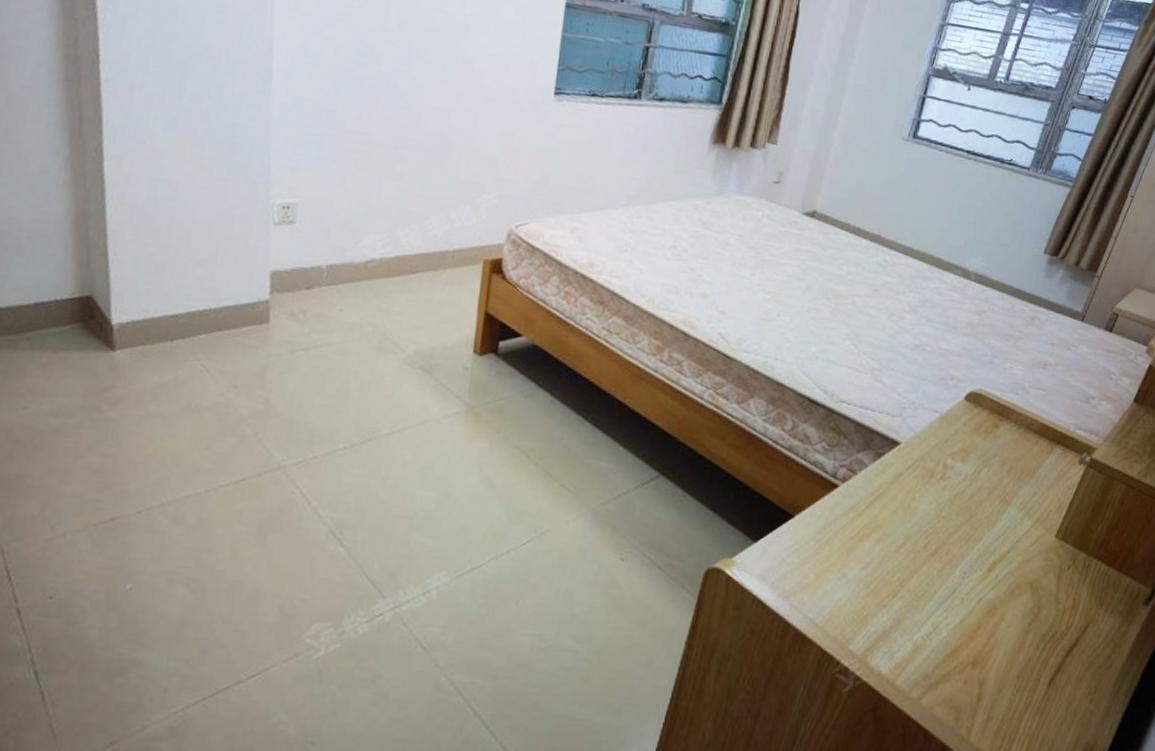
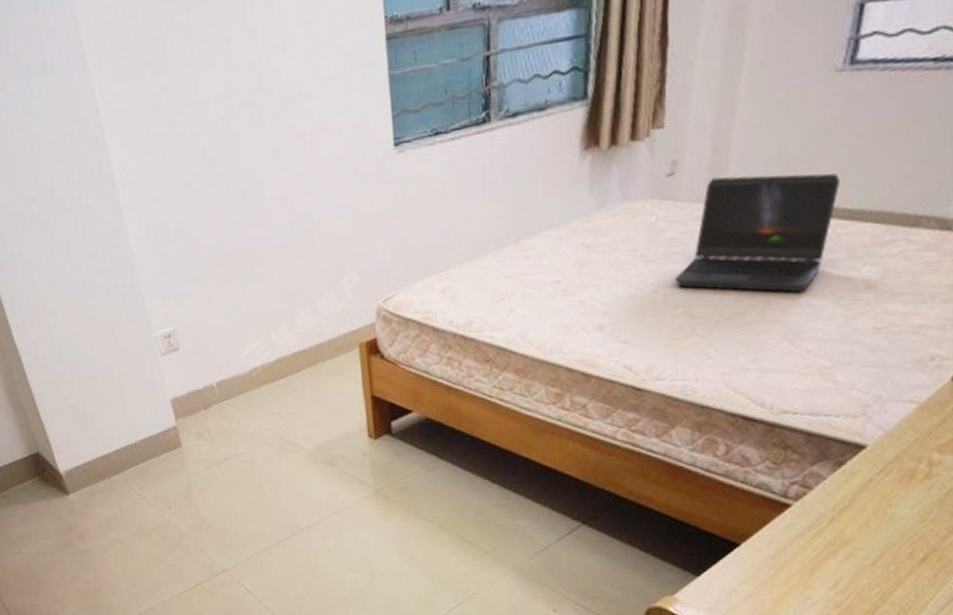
laptop computer: none [769,194,900,303] -> present [674,173,841,293]

